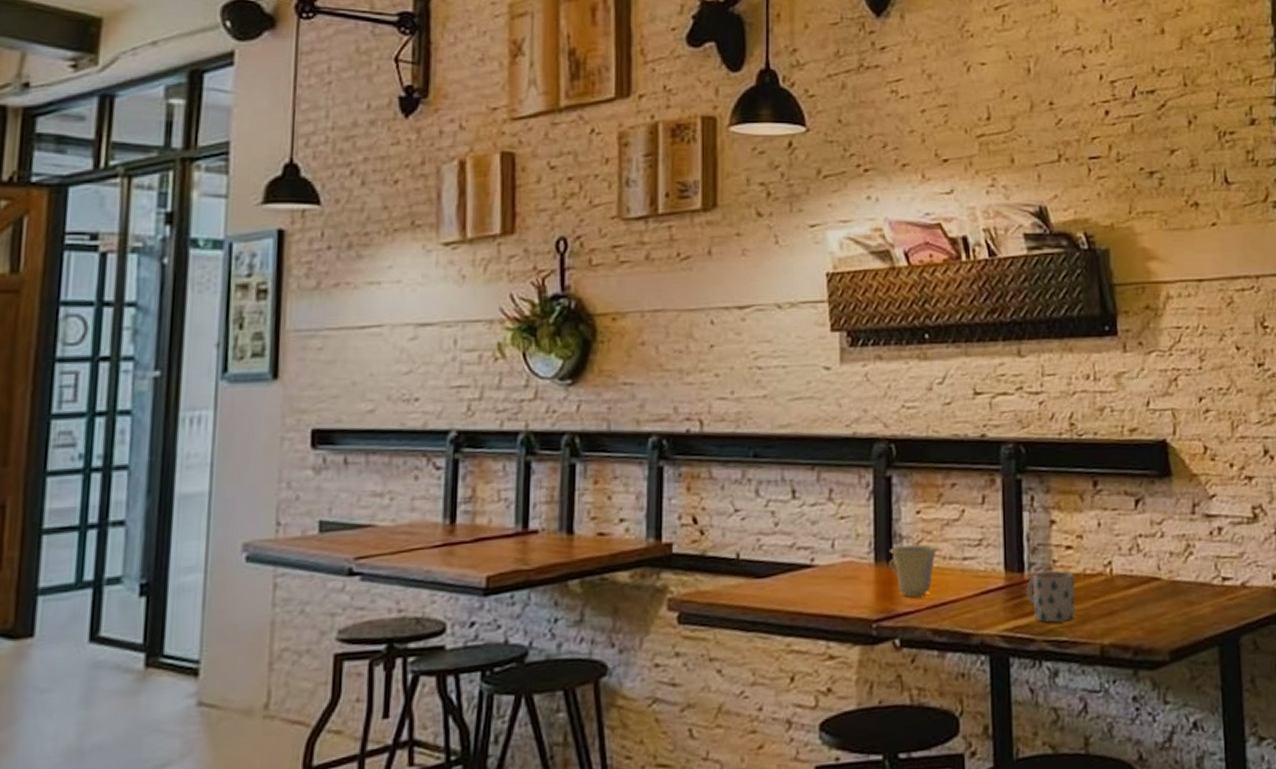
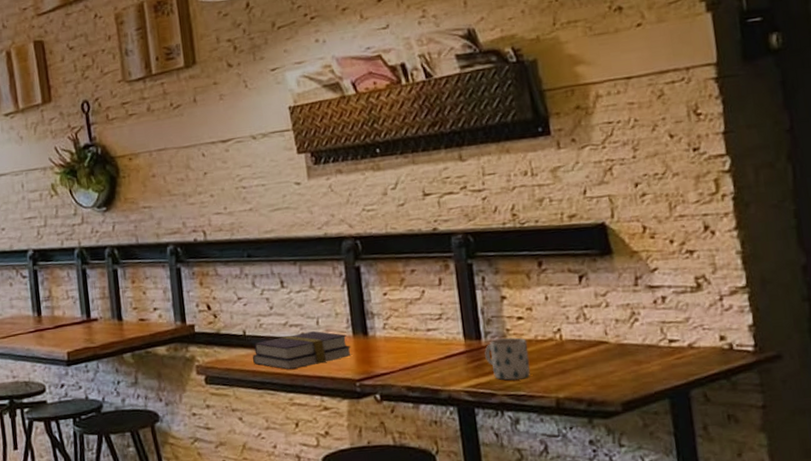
book: none [744,556,872,607] -> present [252,331,353,370]
cup: present [889,544,939,597] -> none [363,319,406,362]

